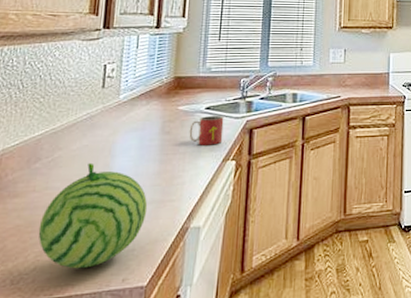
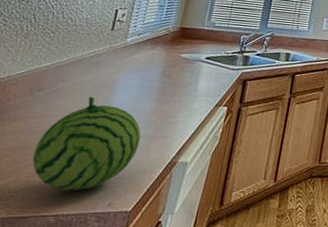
mug: present [189,115,224,146] -> none [187,65,222,92]

